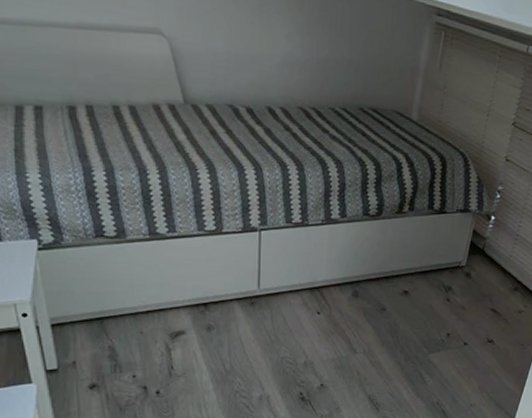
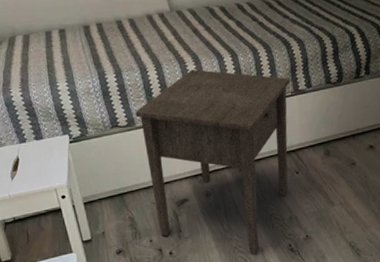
nightstand: none [127,178,322,400] -> present [135,69,291,253]

